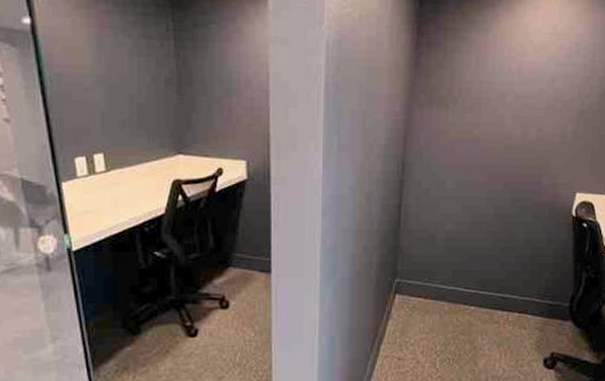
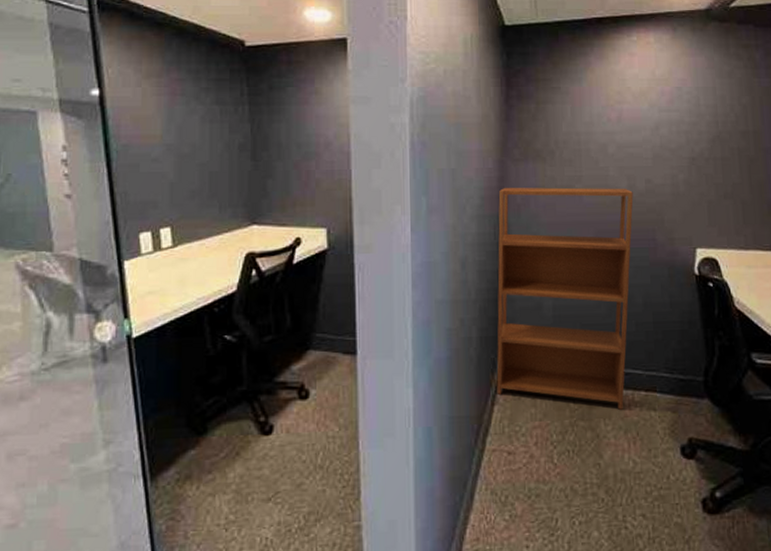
bookshelf: none [392,131,525,327] -> present [496,187,633,410]

